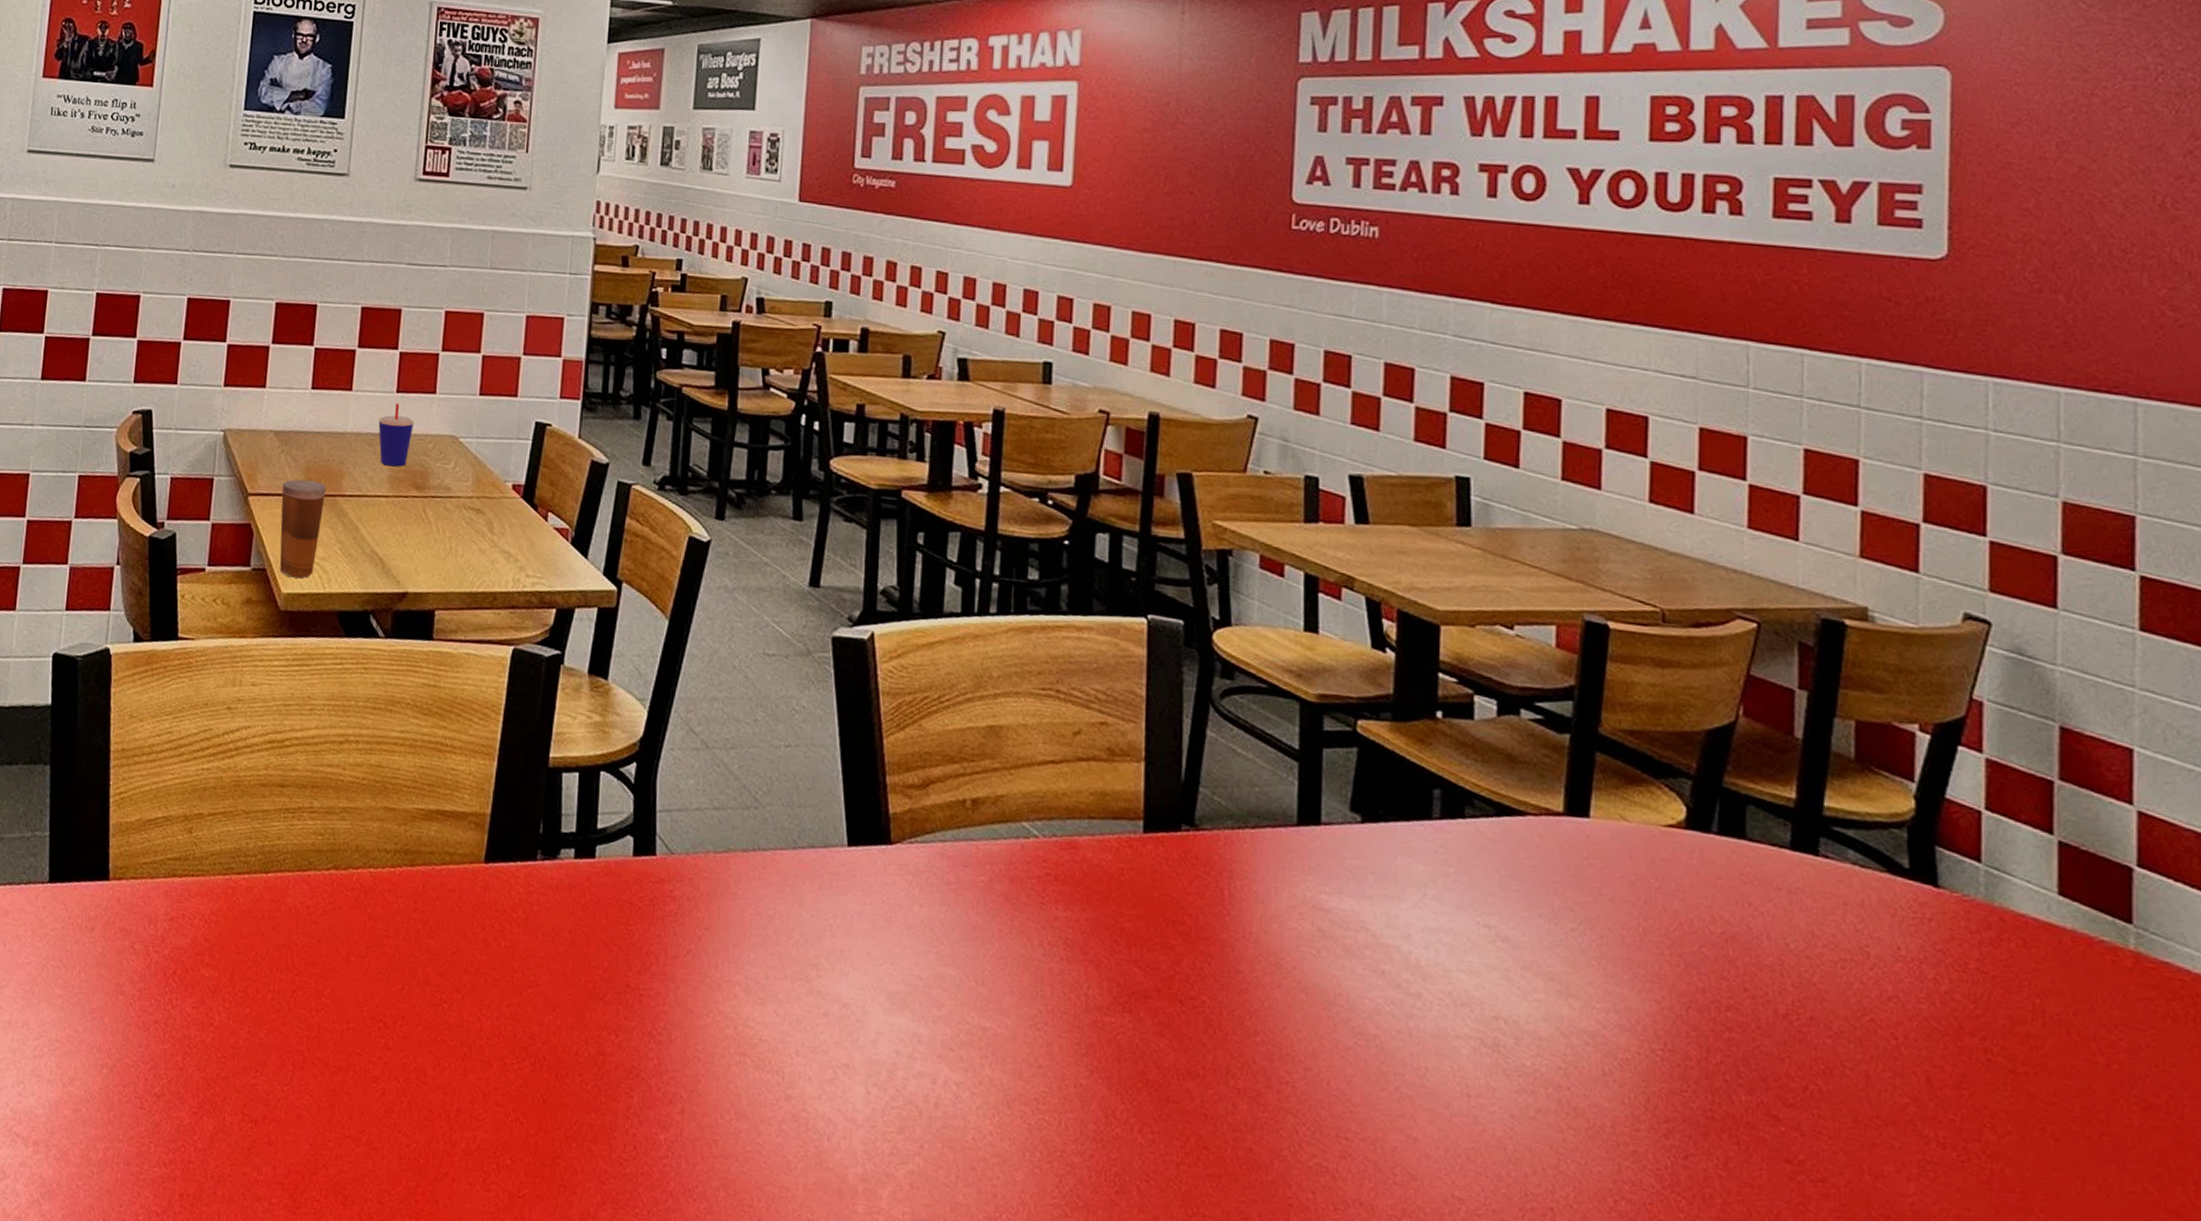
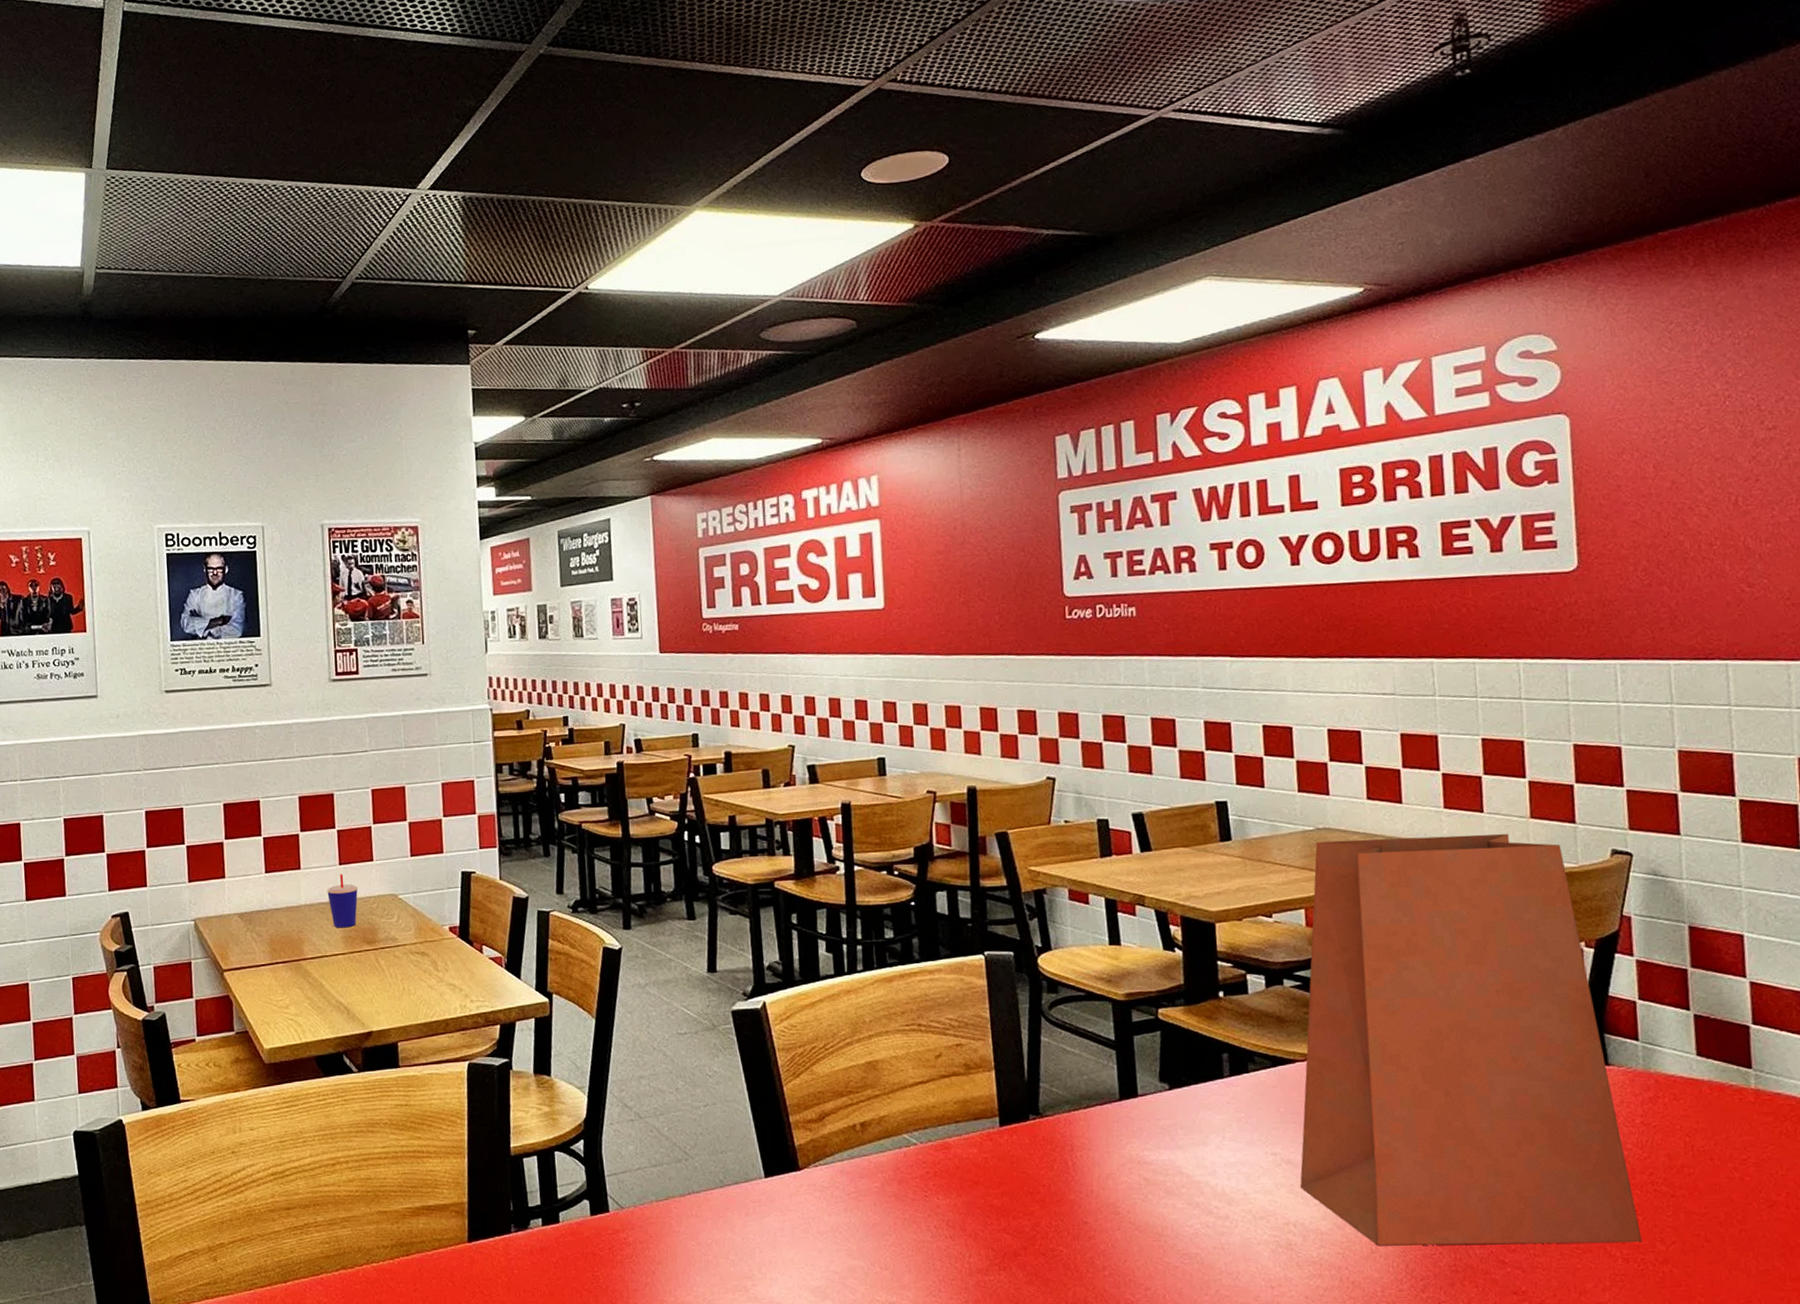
beverage cup: present [279,479,326,579] -> none [251,950,291,1035]
paper bag: none [1518,545,1966,1126] -> present [1300,834,1643,1246]

